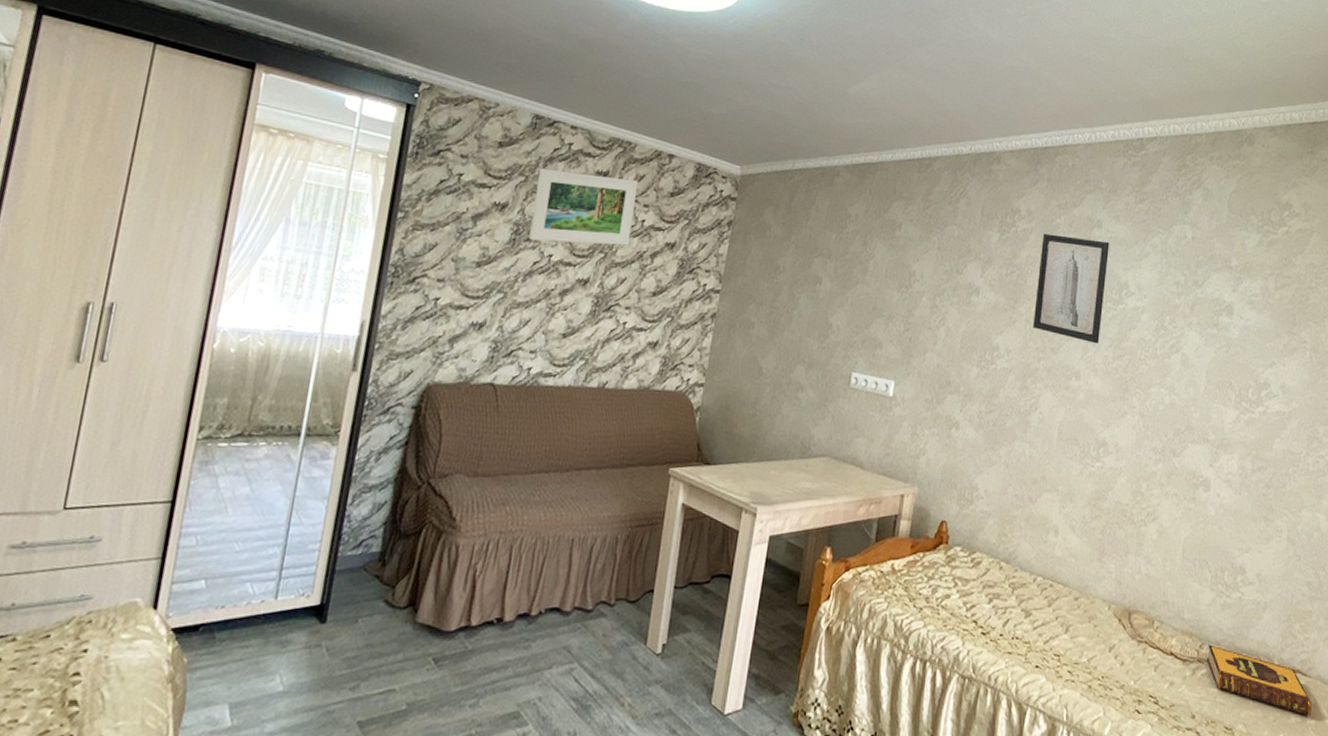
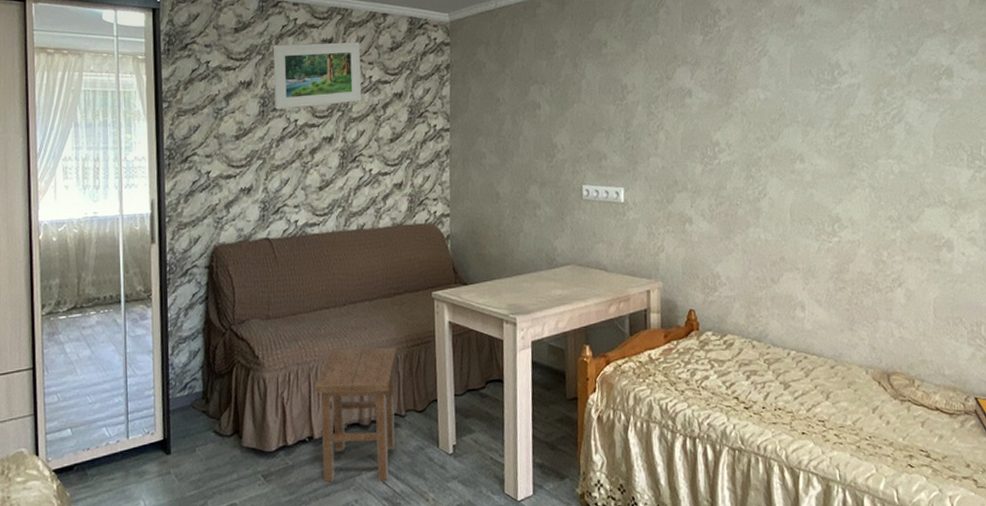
stool: none [505,521,619,678] -> present [315,348,397,483]
wall art: present [1033,233,1110,344] -> none [746,26,819,126]

